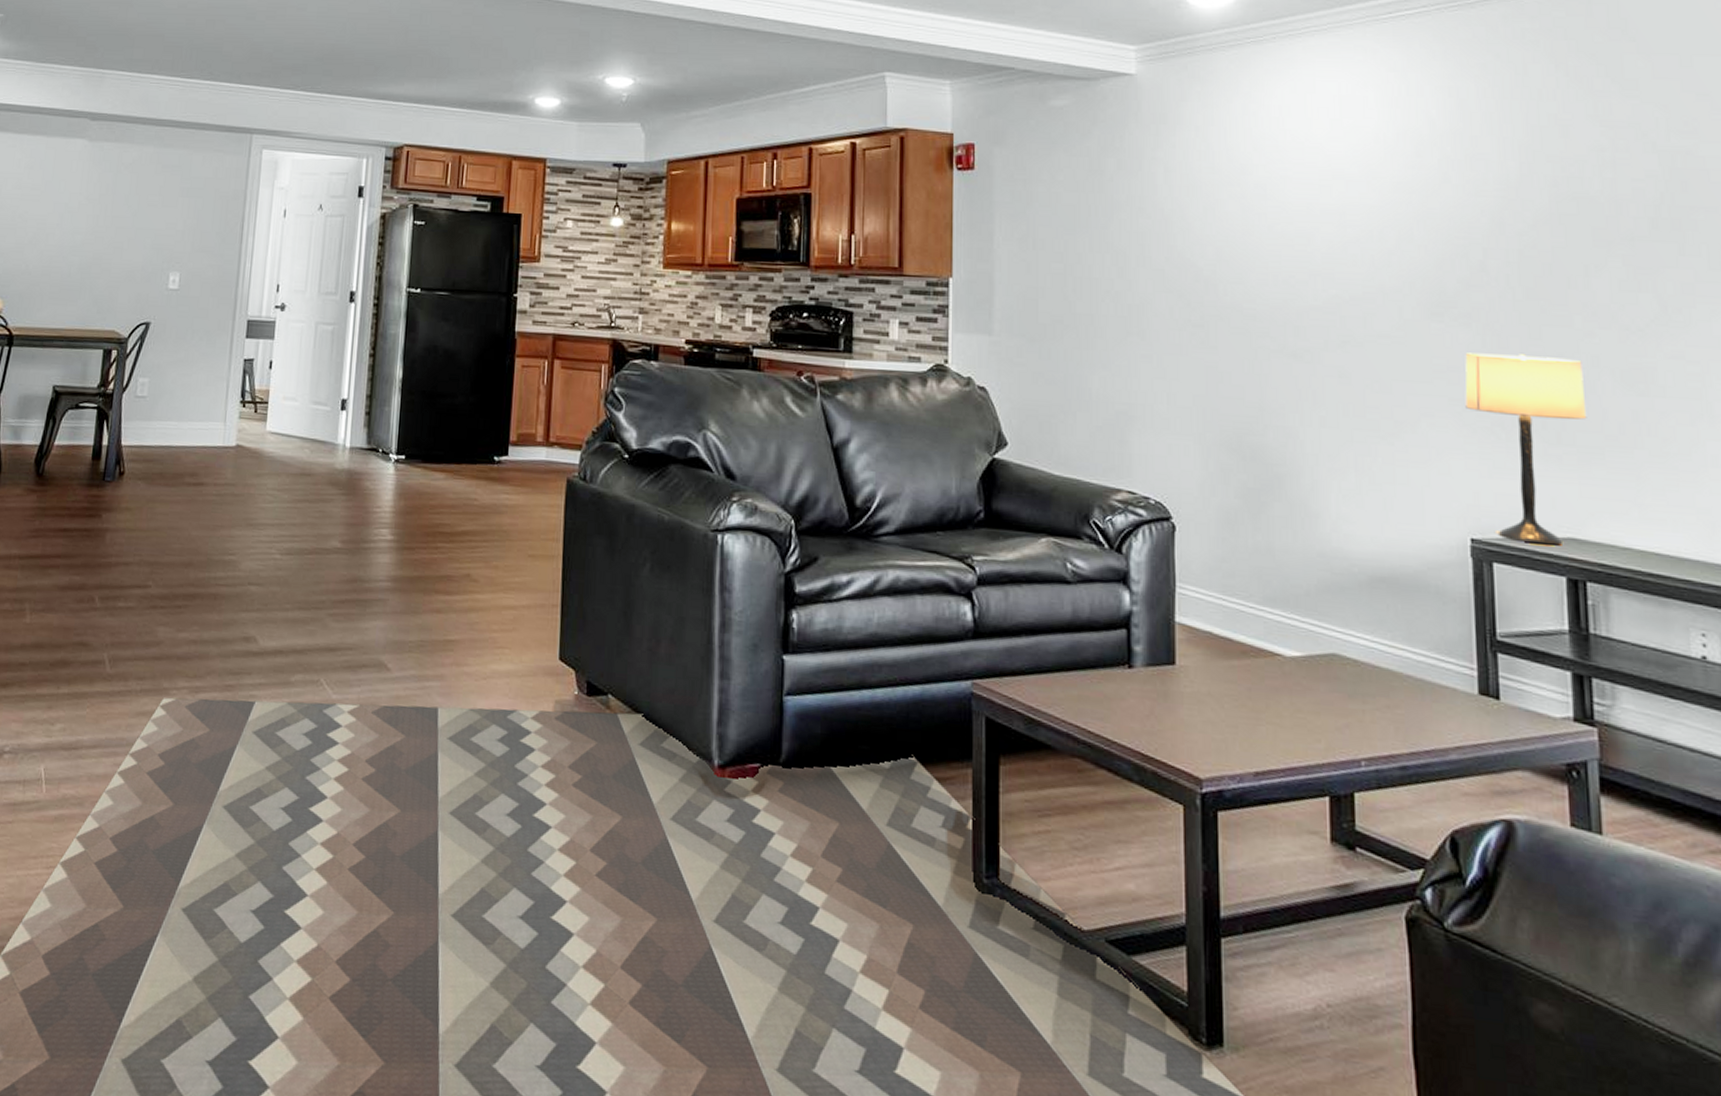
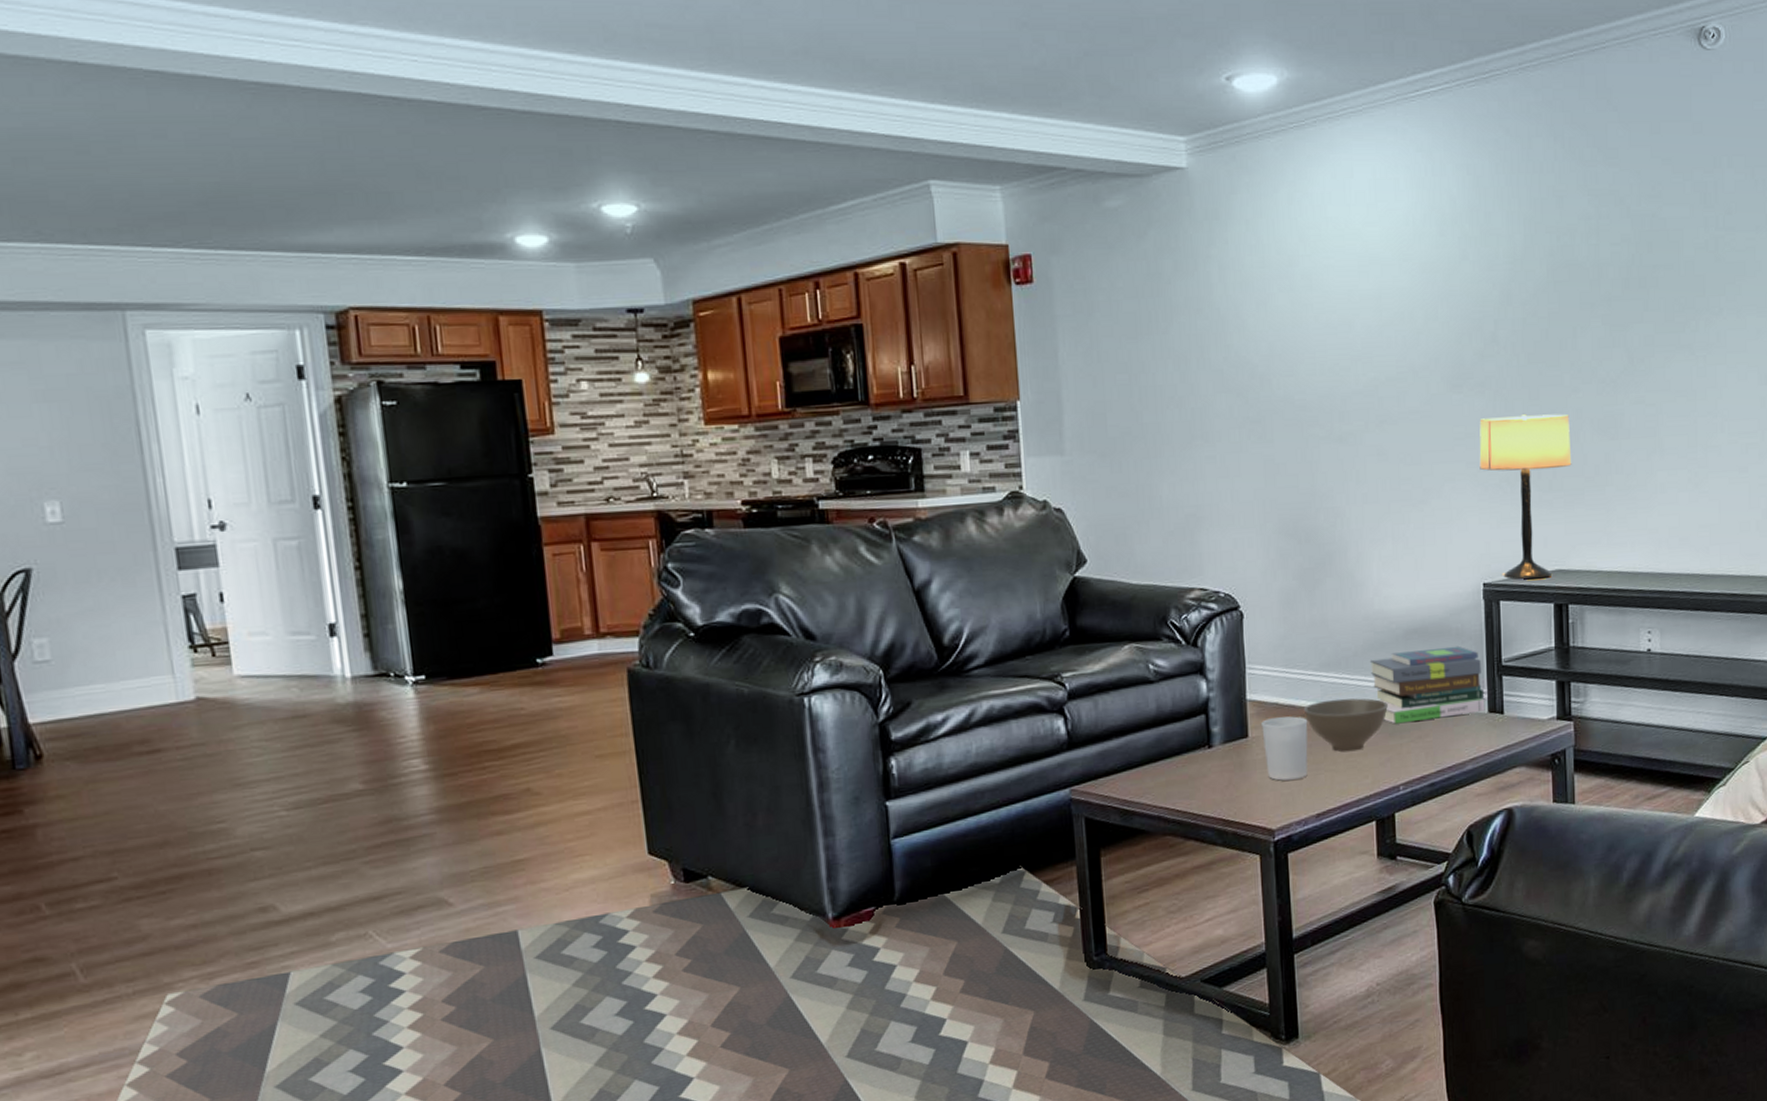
candle holder: none [1191,648,1247,726] -> present [1261,716,1308,781]
bowl: none [1242,640,1347,707] -> present [1303,698,1388,752]
books: none [1326,600,1475,693] -> present [1371,646,1485,724]

